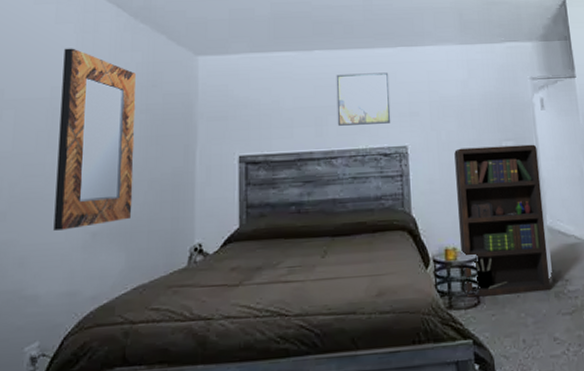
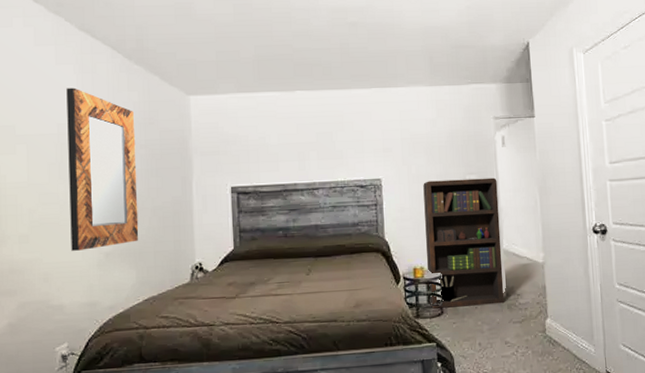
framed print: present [336,72,391,126] -> none [316,112,367,160]

